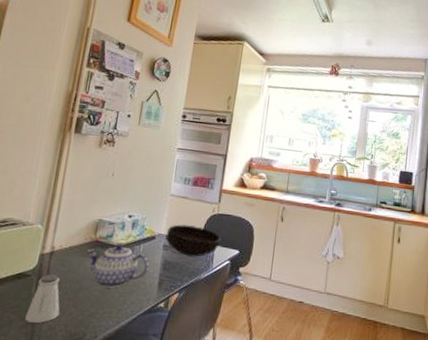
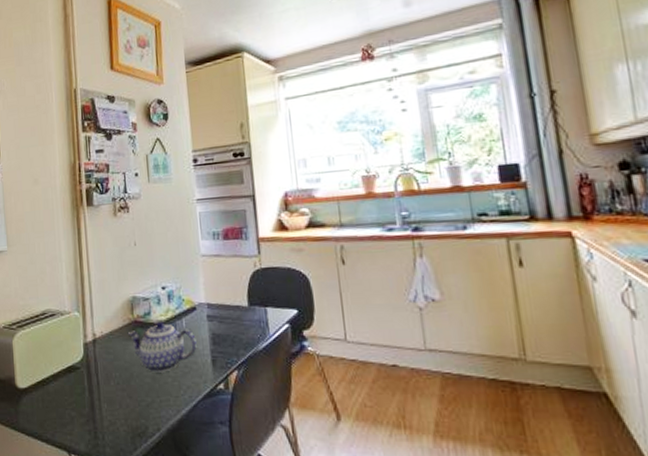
saltshaker: present [25,274,60,323] -> none [85,365,117,418]
bowl: present [165,224,221,257] -> none [206,287,273,325]

